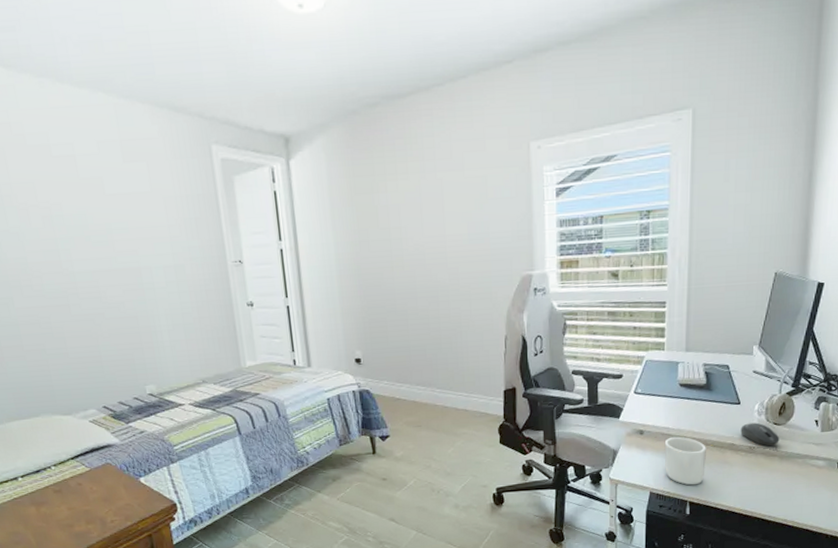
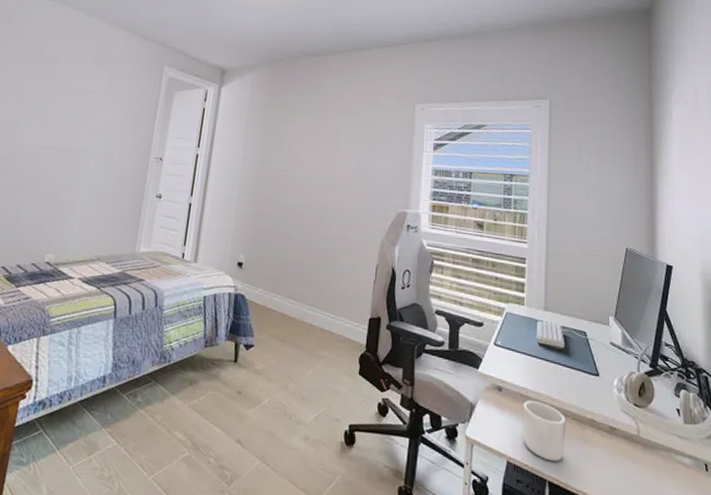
computer mouse: present [740,422,780,447] -> none [600,399,641,431]

